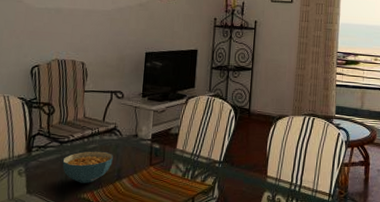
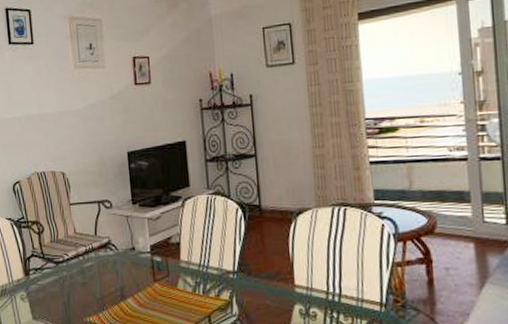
cereal bowl: present [62,151,113,183] -> none [61,269,113,306]

